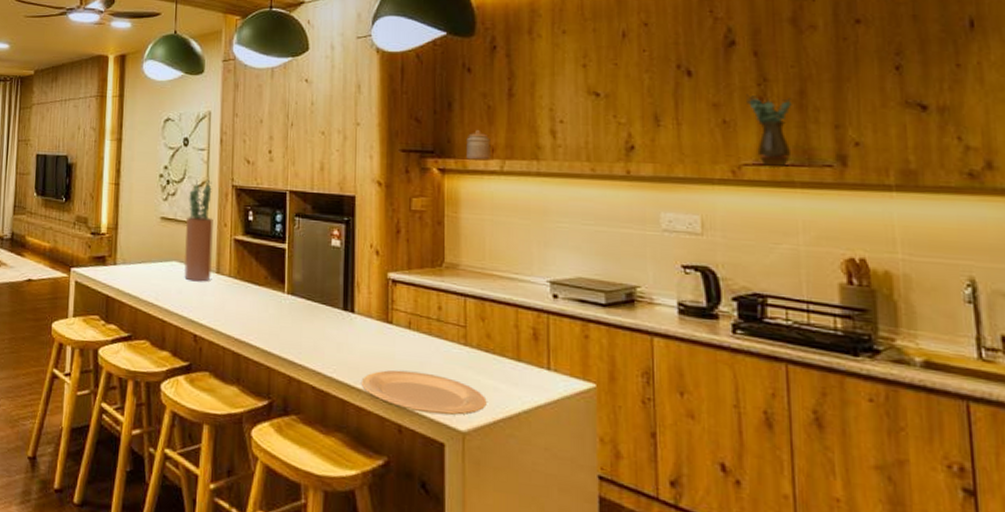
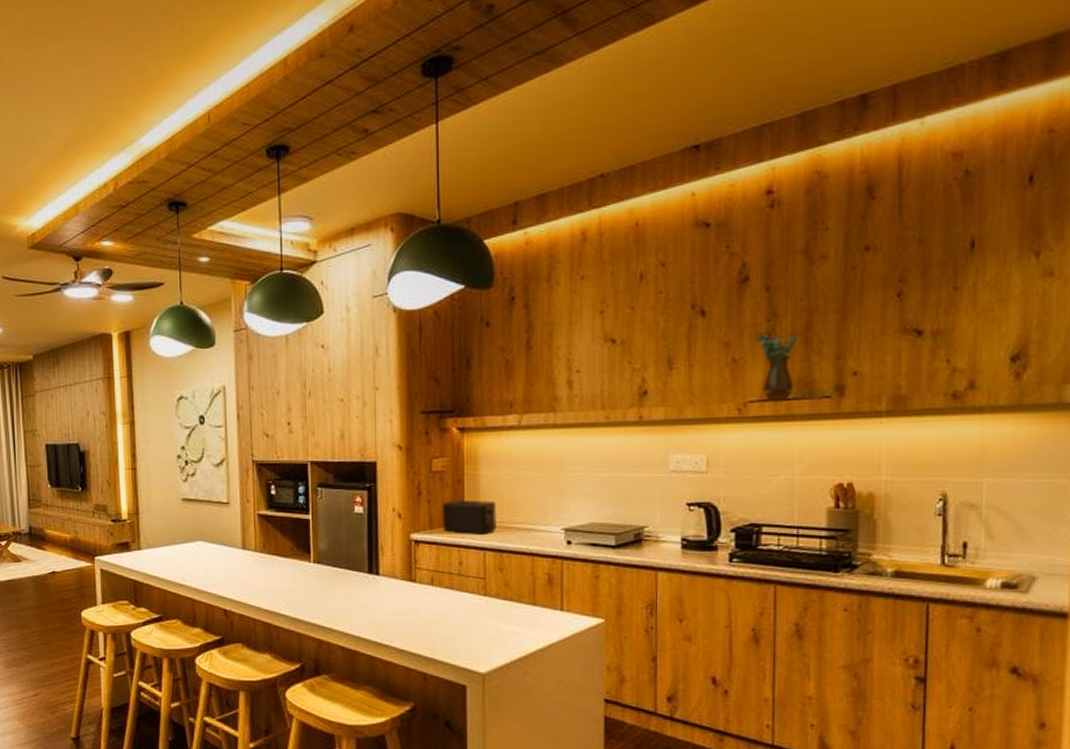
vase: present [184,176,213,282] -> none [208,453,237,559]
plate: present [361,369,487,415] -> none [387,624,505,660]
toaster: none [422,241,478,280] -> present [443,499,497,534]
jar: present [466,130,491,161] -> none [485,386,509,417]

